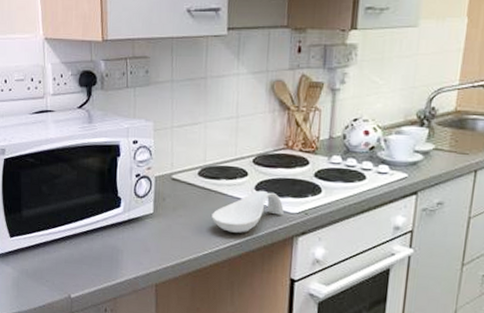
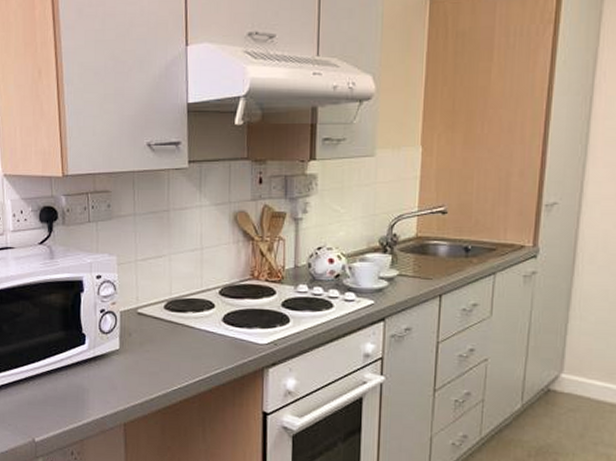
spoon rest: present [211,190,284,233] -> none [179,321,253,367]

